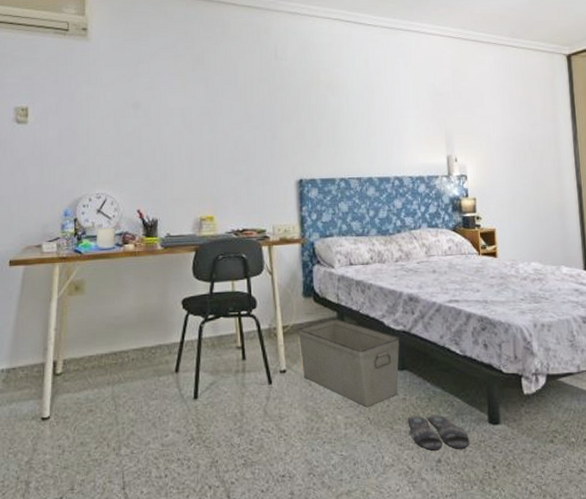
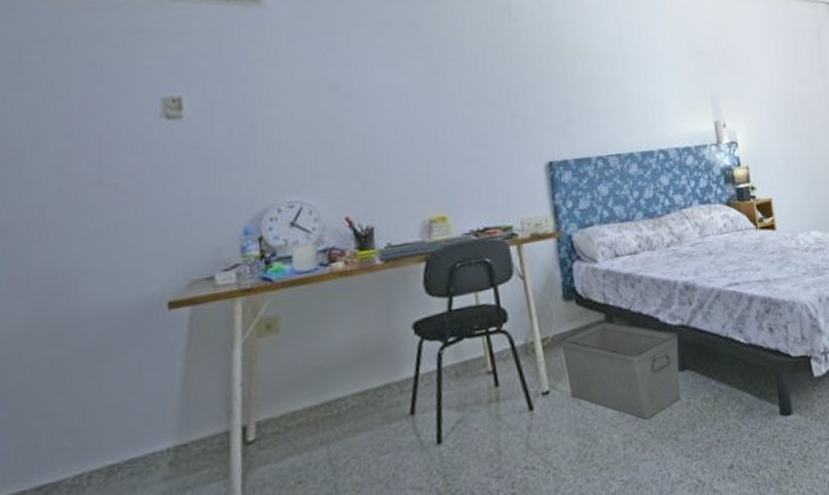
slippers: present [407,415,470,451] -> none [693,414,762,457]

